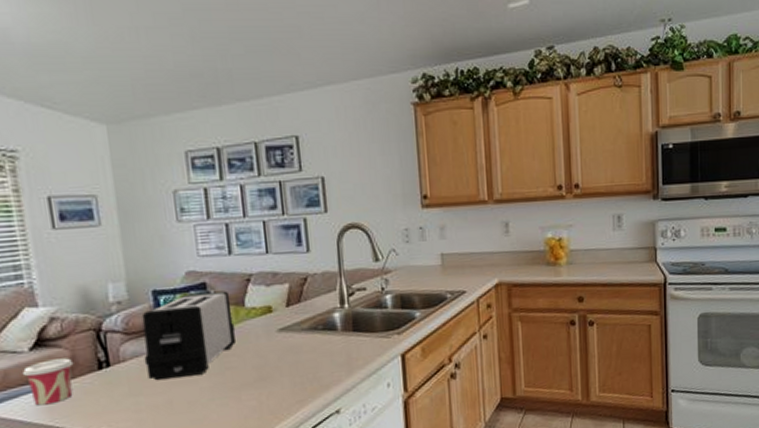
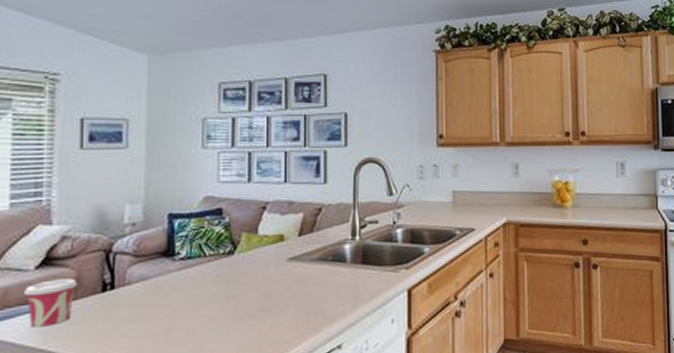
toaster: present [141,291,236,381] -> none [150,217,246,306]

